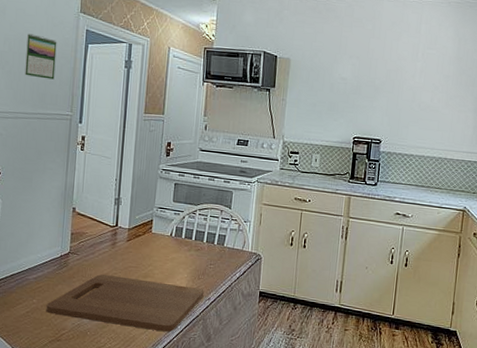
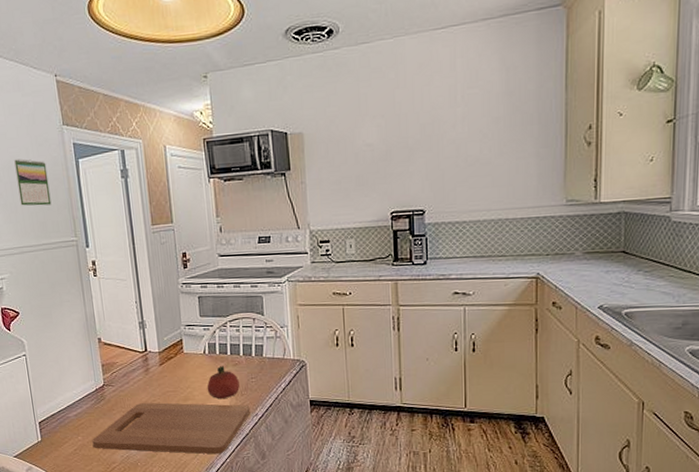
fruit: none [167,248,198,281] -> present [207,365,240,399]

